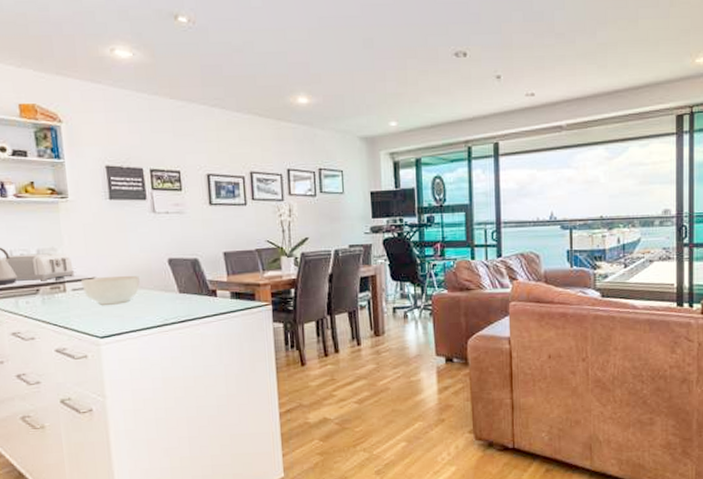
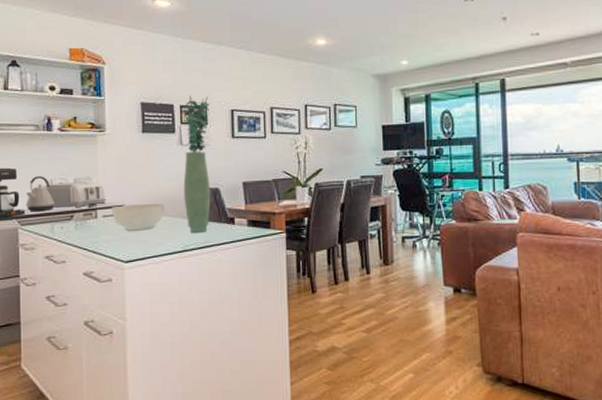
vase: none [155,158,190,307] -> present [183,95,211,234]

